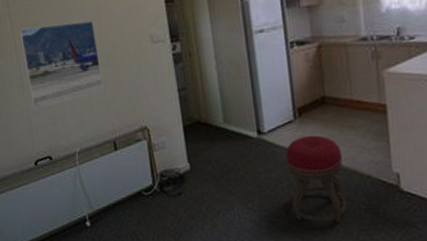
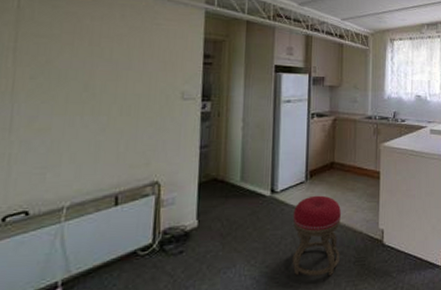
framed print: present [19,21,105,109] -> none [18,66,121,156]

